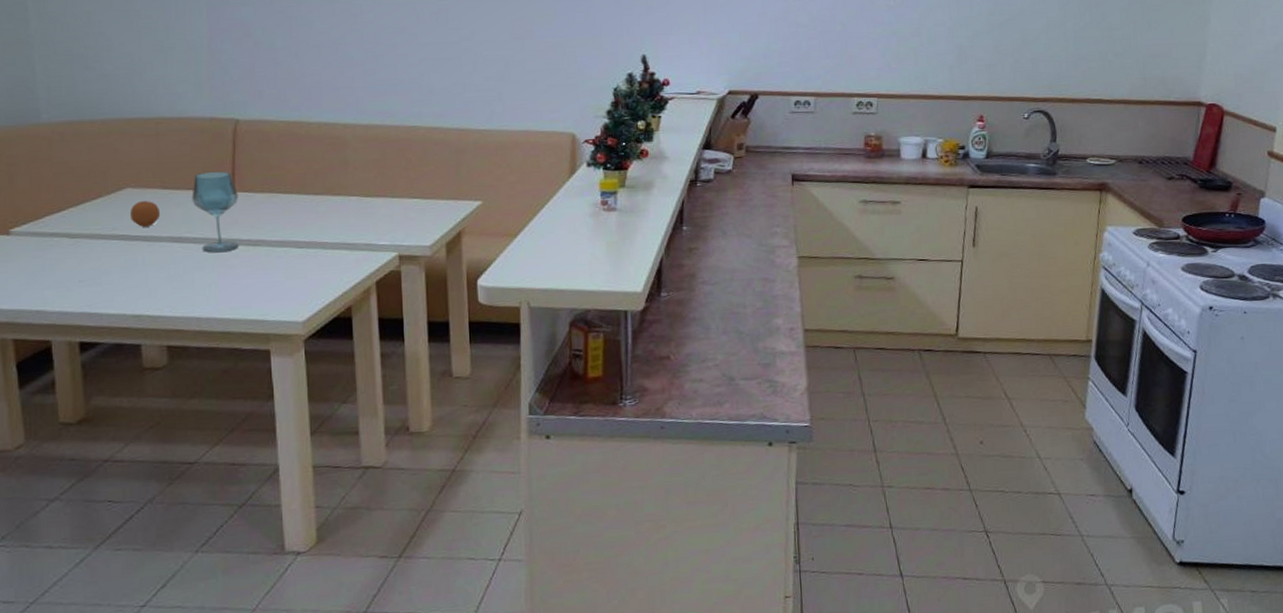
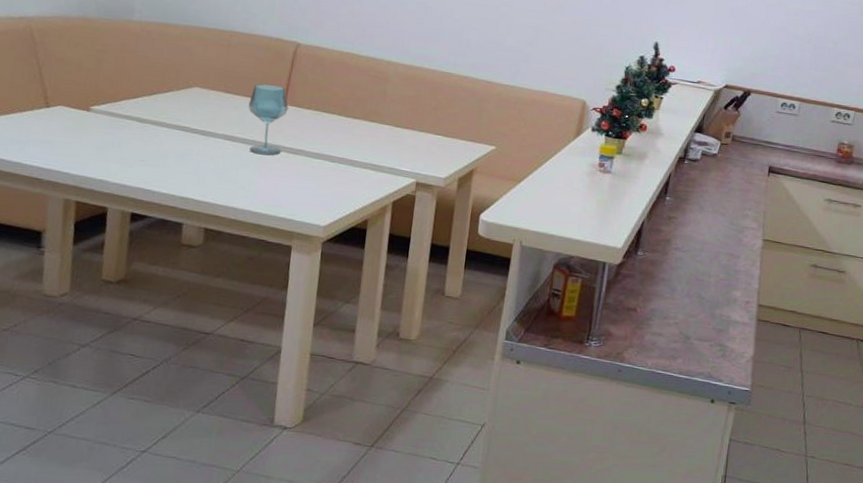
fruit: present [130,201,161,227] -> none [193,100,220,123]

